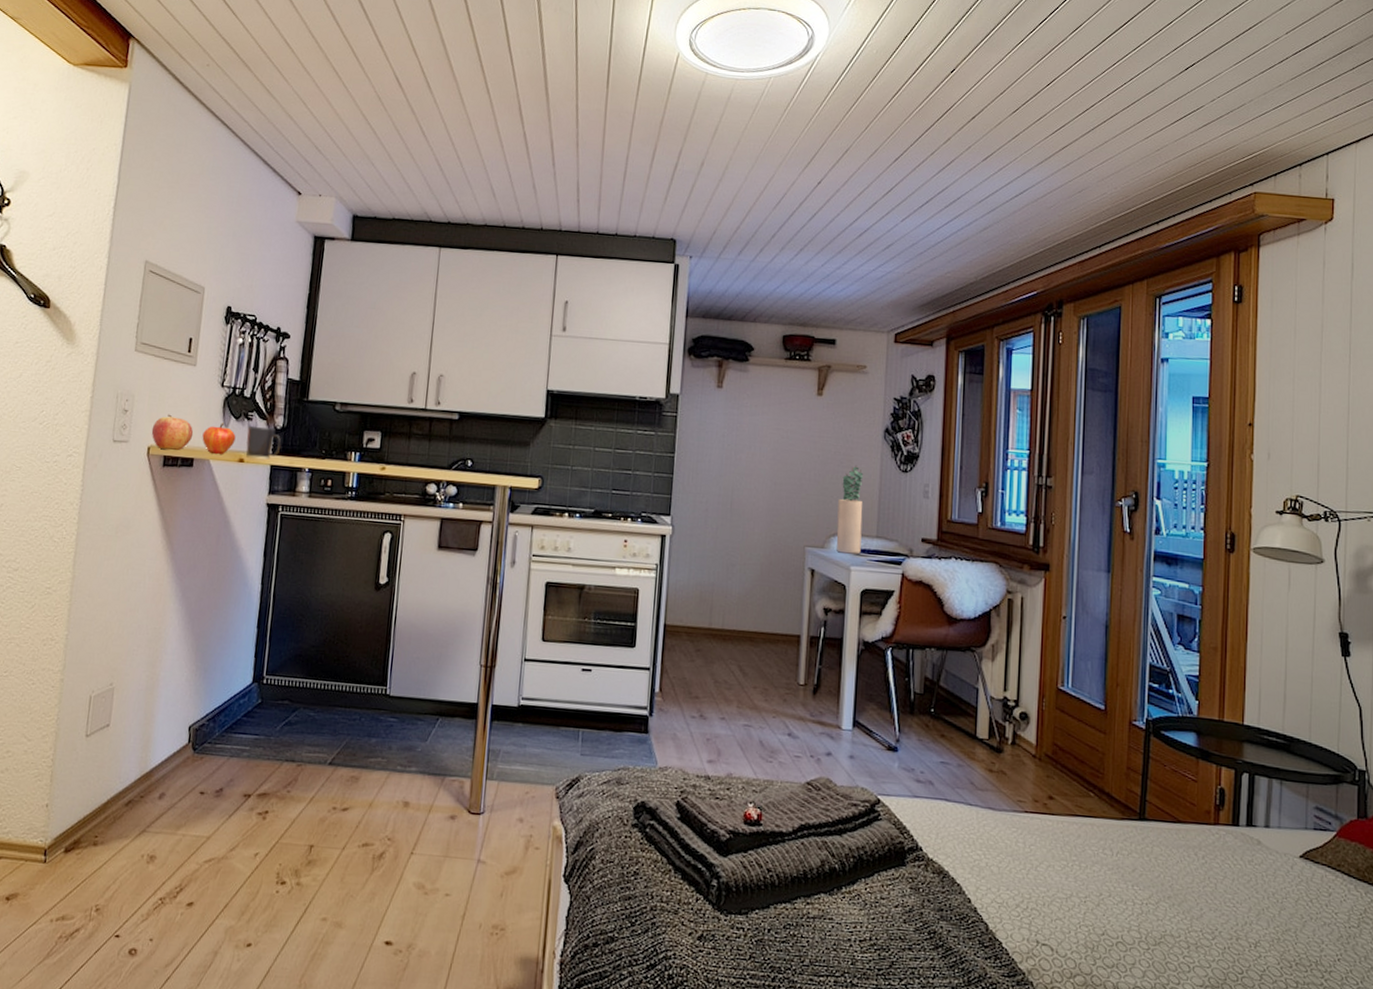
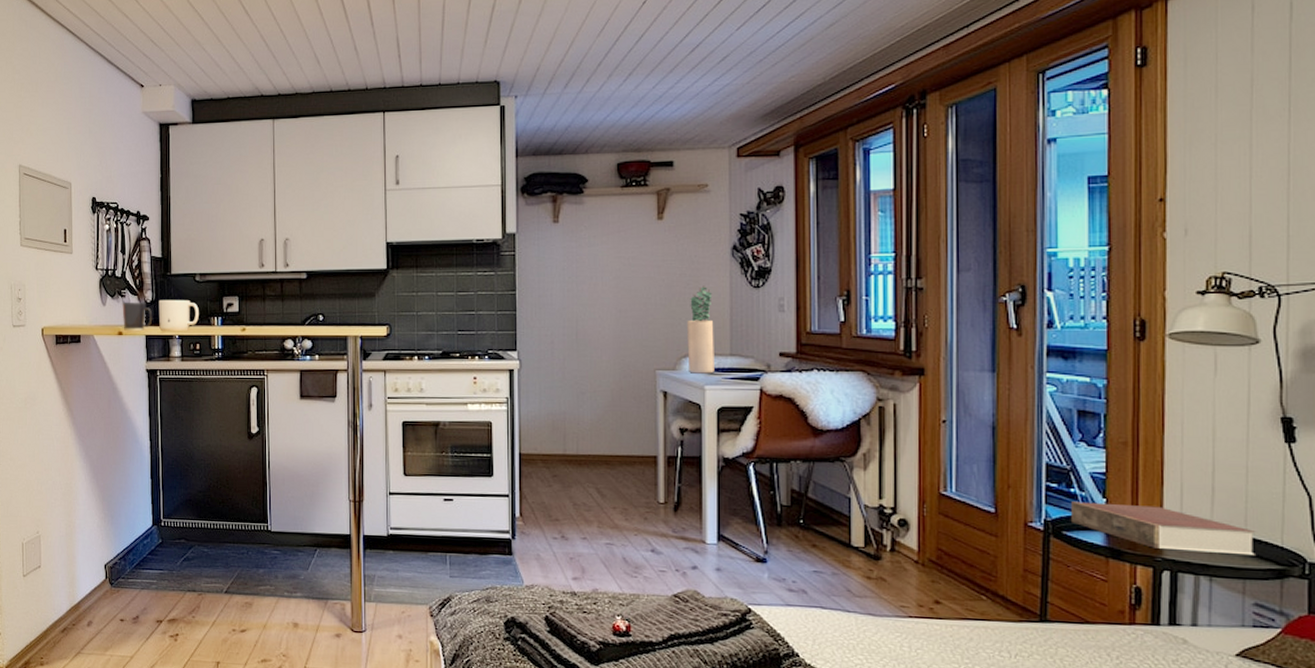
fruit: present [151,414,194,451] -> none [43,298,78,330]
fruit: present [202,423,236,455] -> none [85,302,113,330]
mug: none [287,426,335,466] -> present [158,299,199,332]
book: none [1168,702,1318,762] -> present [1070,501,1256,556]

